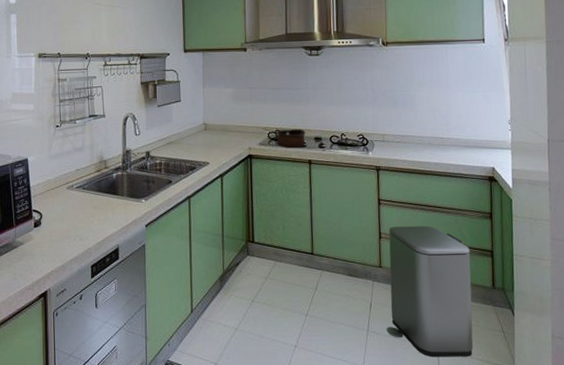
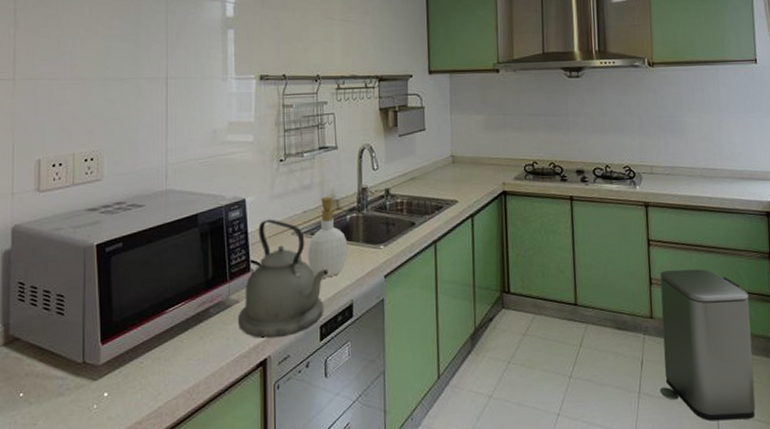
kettle: none [23,175,98,275] -> present [238,219,329,339]
soap bottle: none [80,157,114,226] -> present [308,196,348,278]
cooking pot: present [262,128,306,148] -> none [517,160,567,182]

